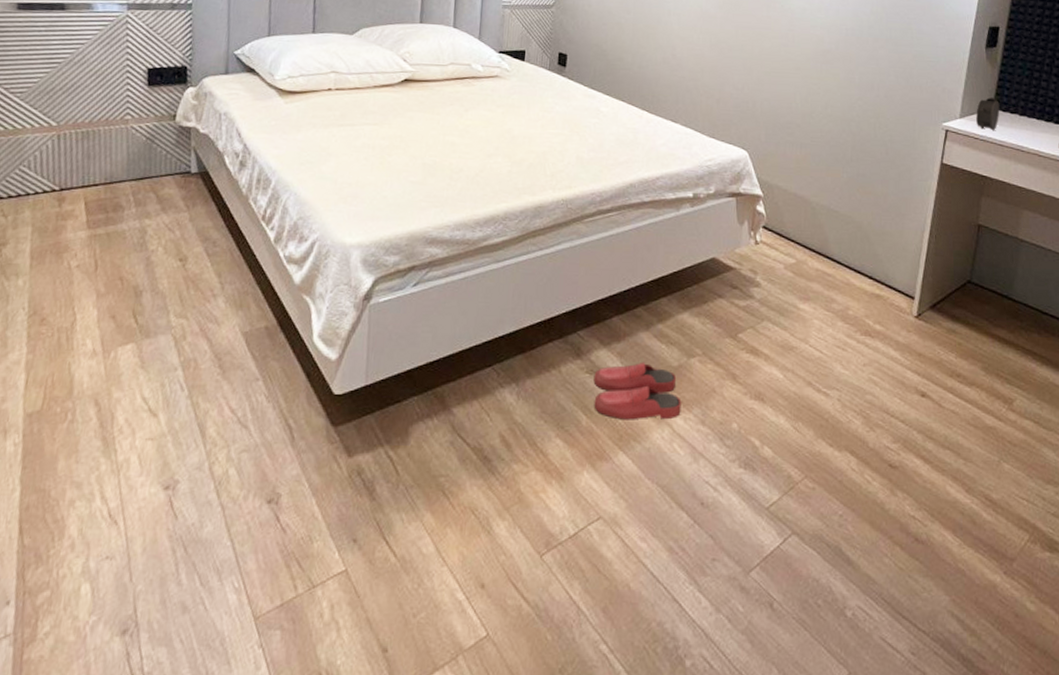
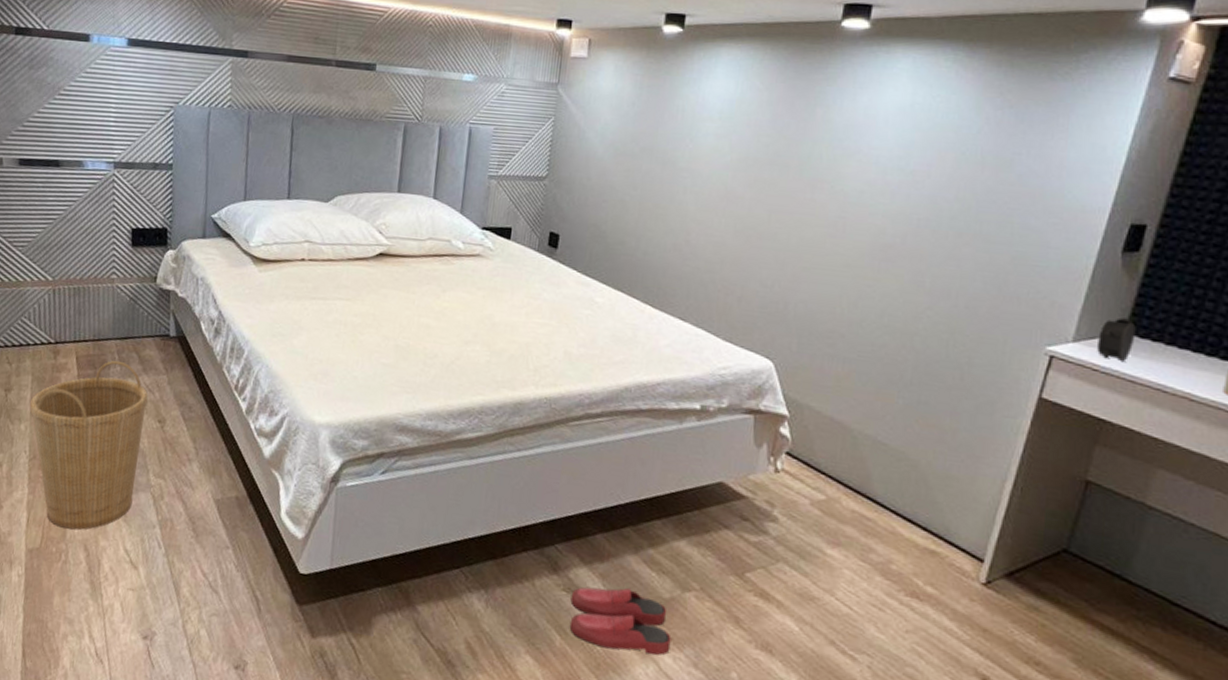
basket: none [29,202,168,385] -> present [30,360,149,530]

